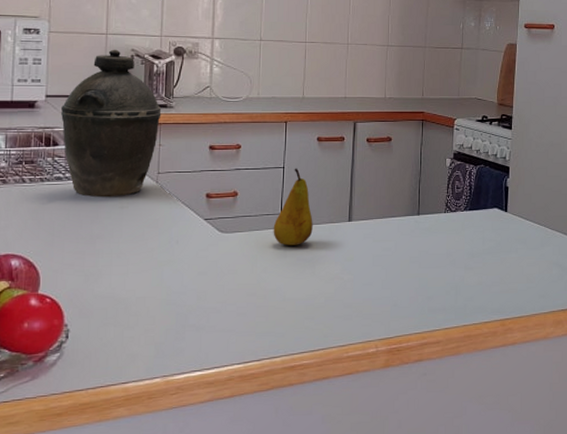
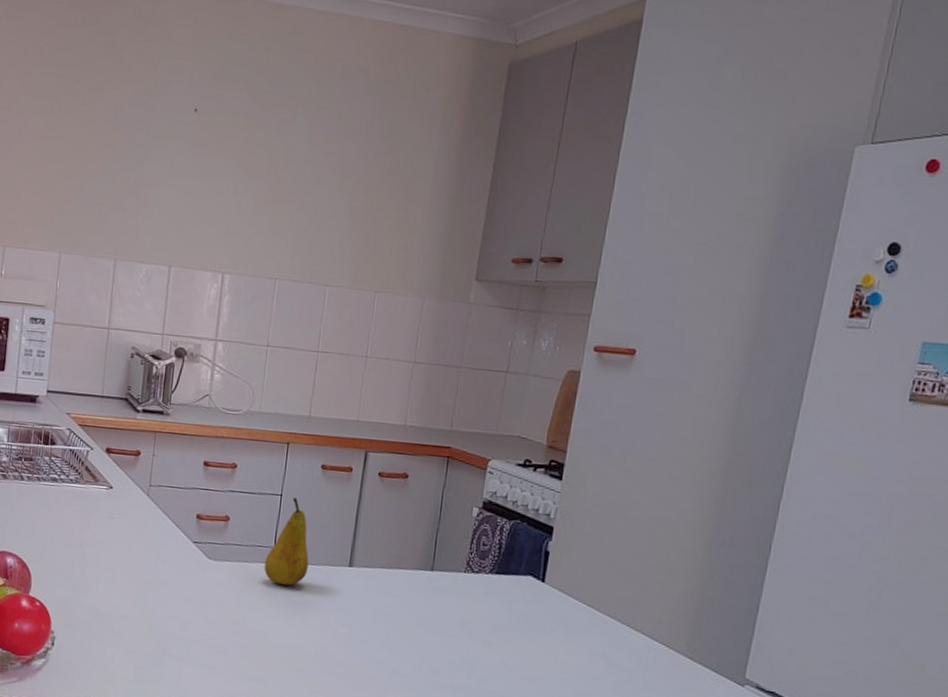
kettle: present [61,49,162,198] -> none [60,345,158,506]

